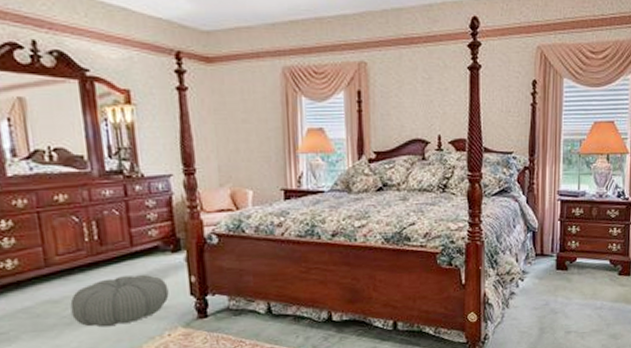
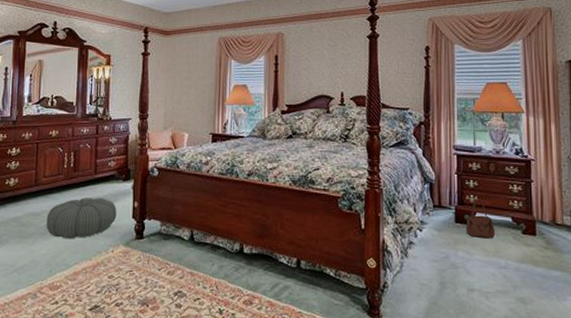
handbag: none [566,244,593,283] -> present [466,198,495,239]

